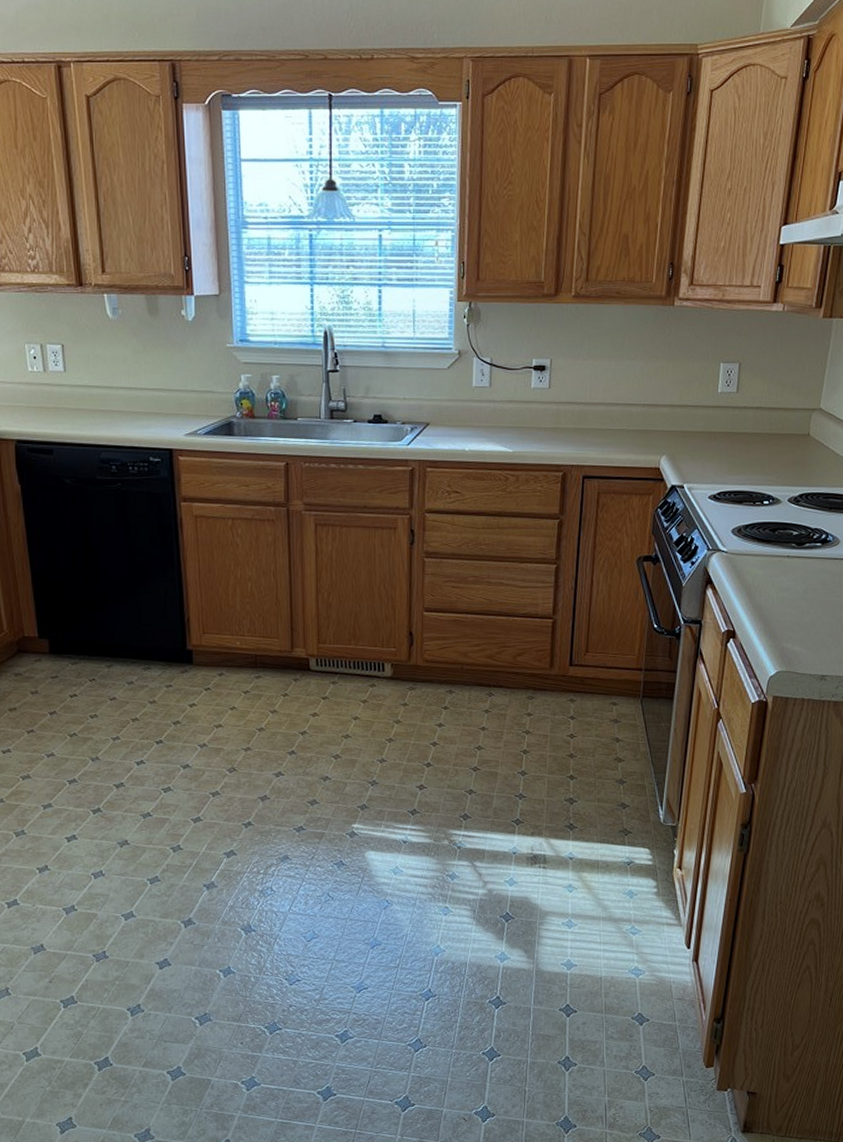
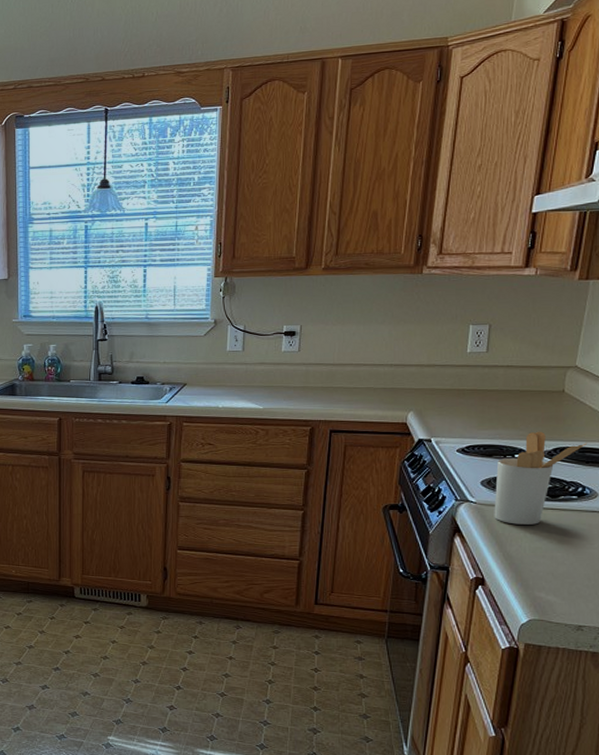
utensil holder: none [744,476,831,574] -> present [494,431,588,525]

